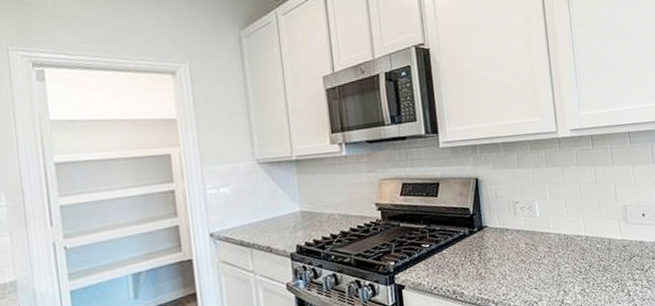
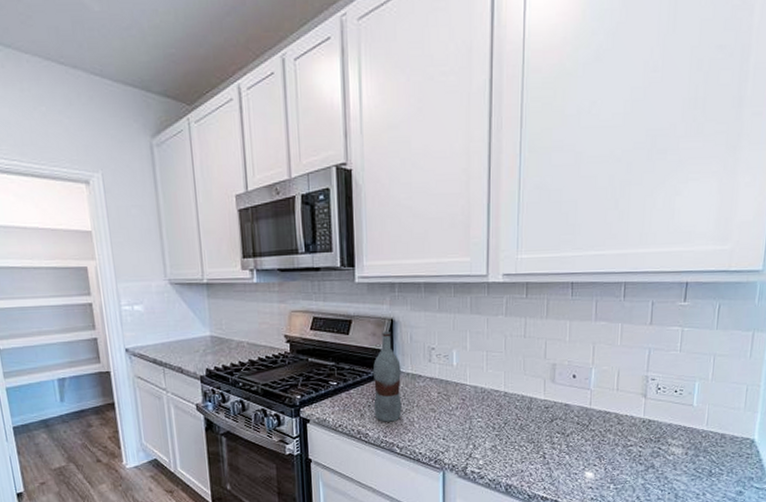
bottle: none [463,190,494,279] -> present [373,332,402,422]

